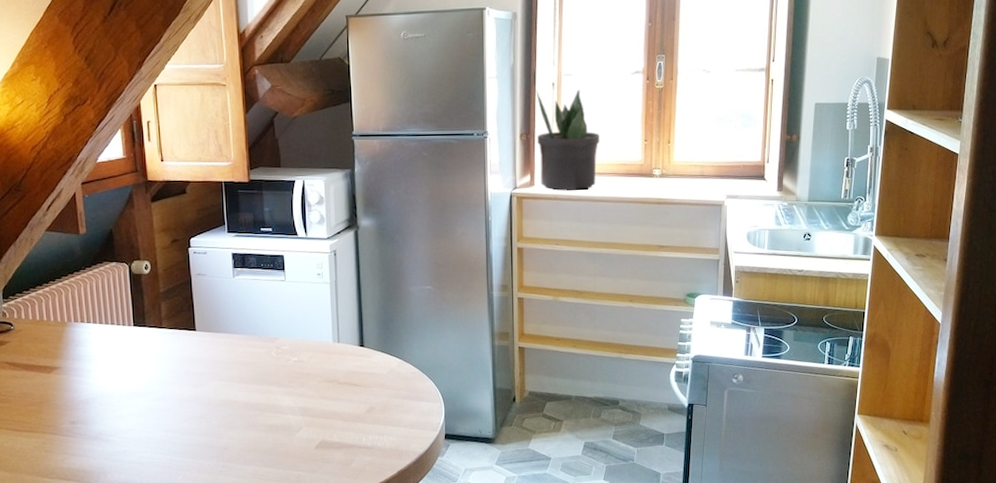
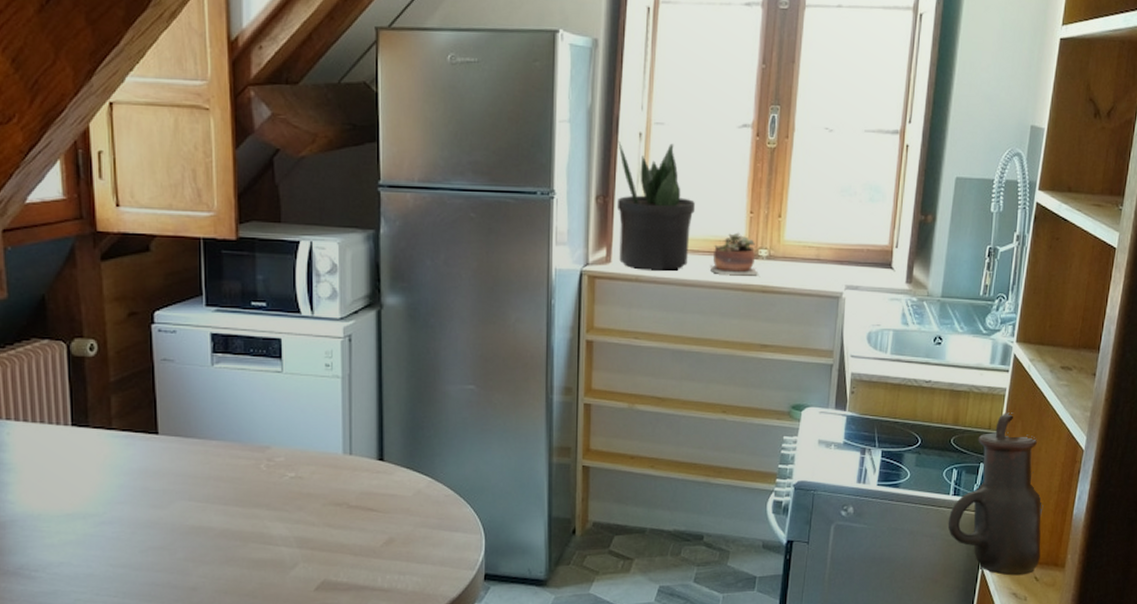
succulent plant: none [613,157,654,192] -> present [709,232,759,276]
teapot: none [824,294,907,431] -> present [947,412,1044,576]

